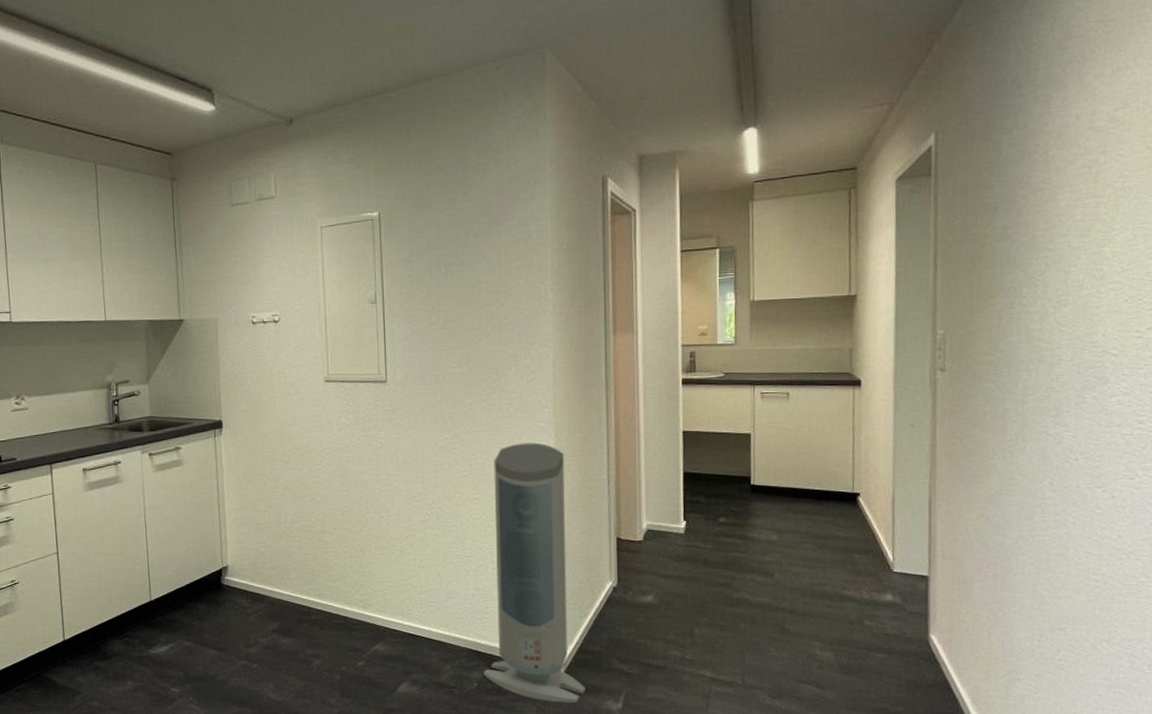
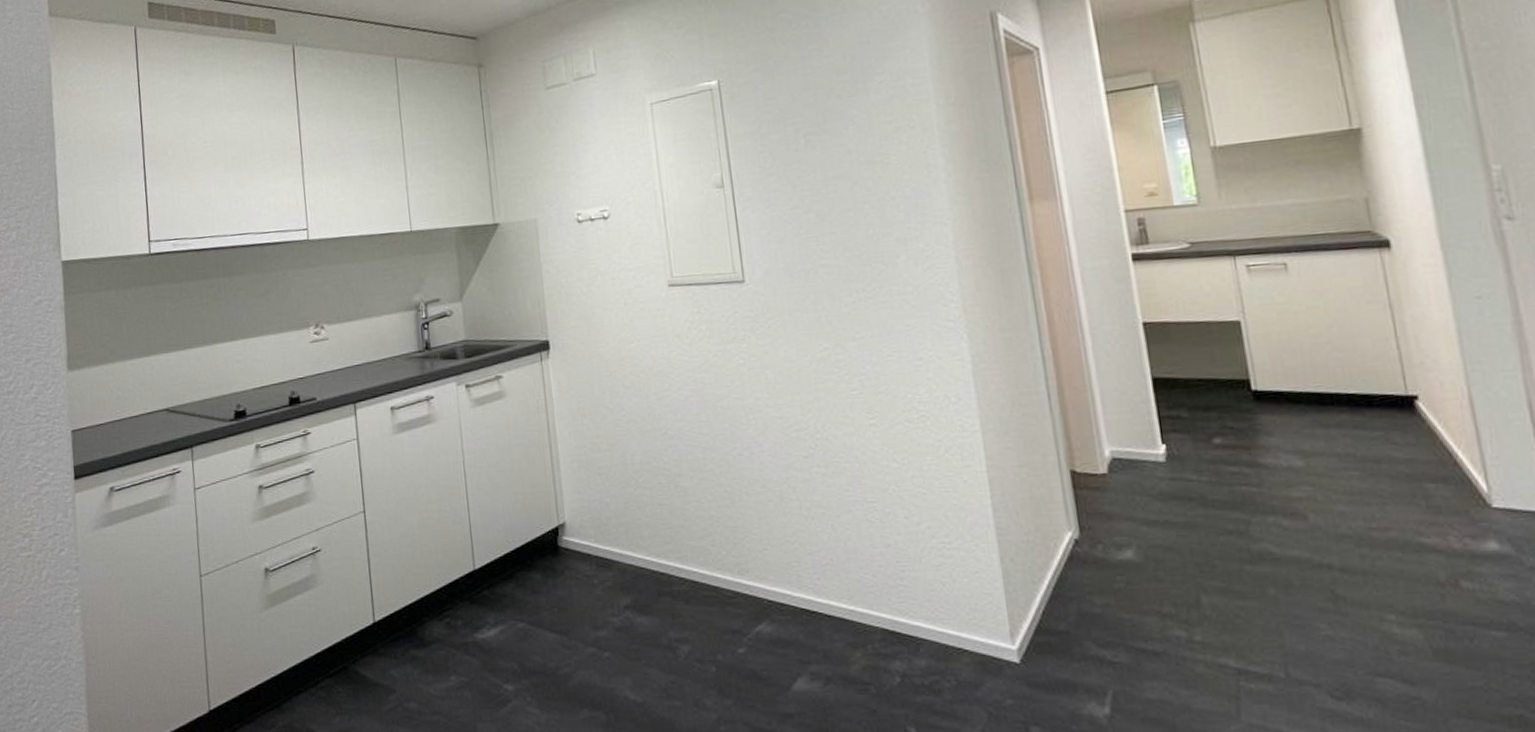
air purifier: present [483,442,585,703] -> none [890,348,1054,706]

